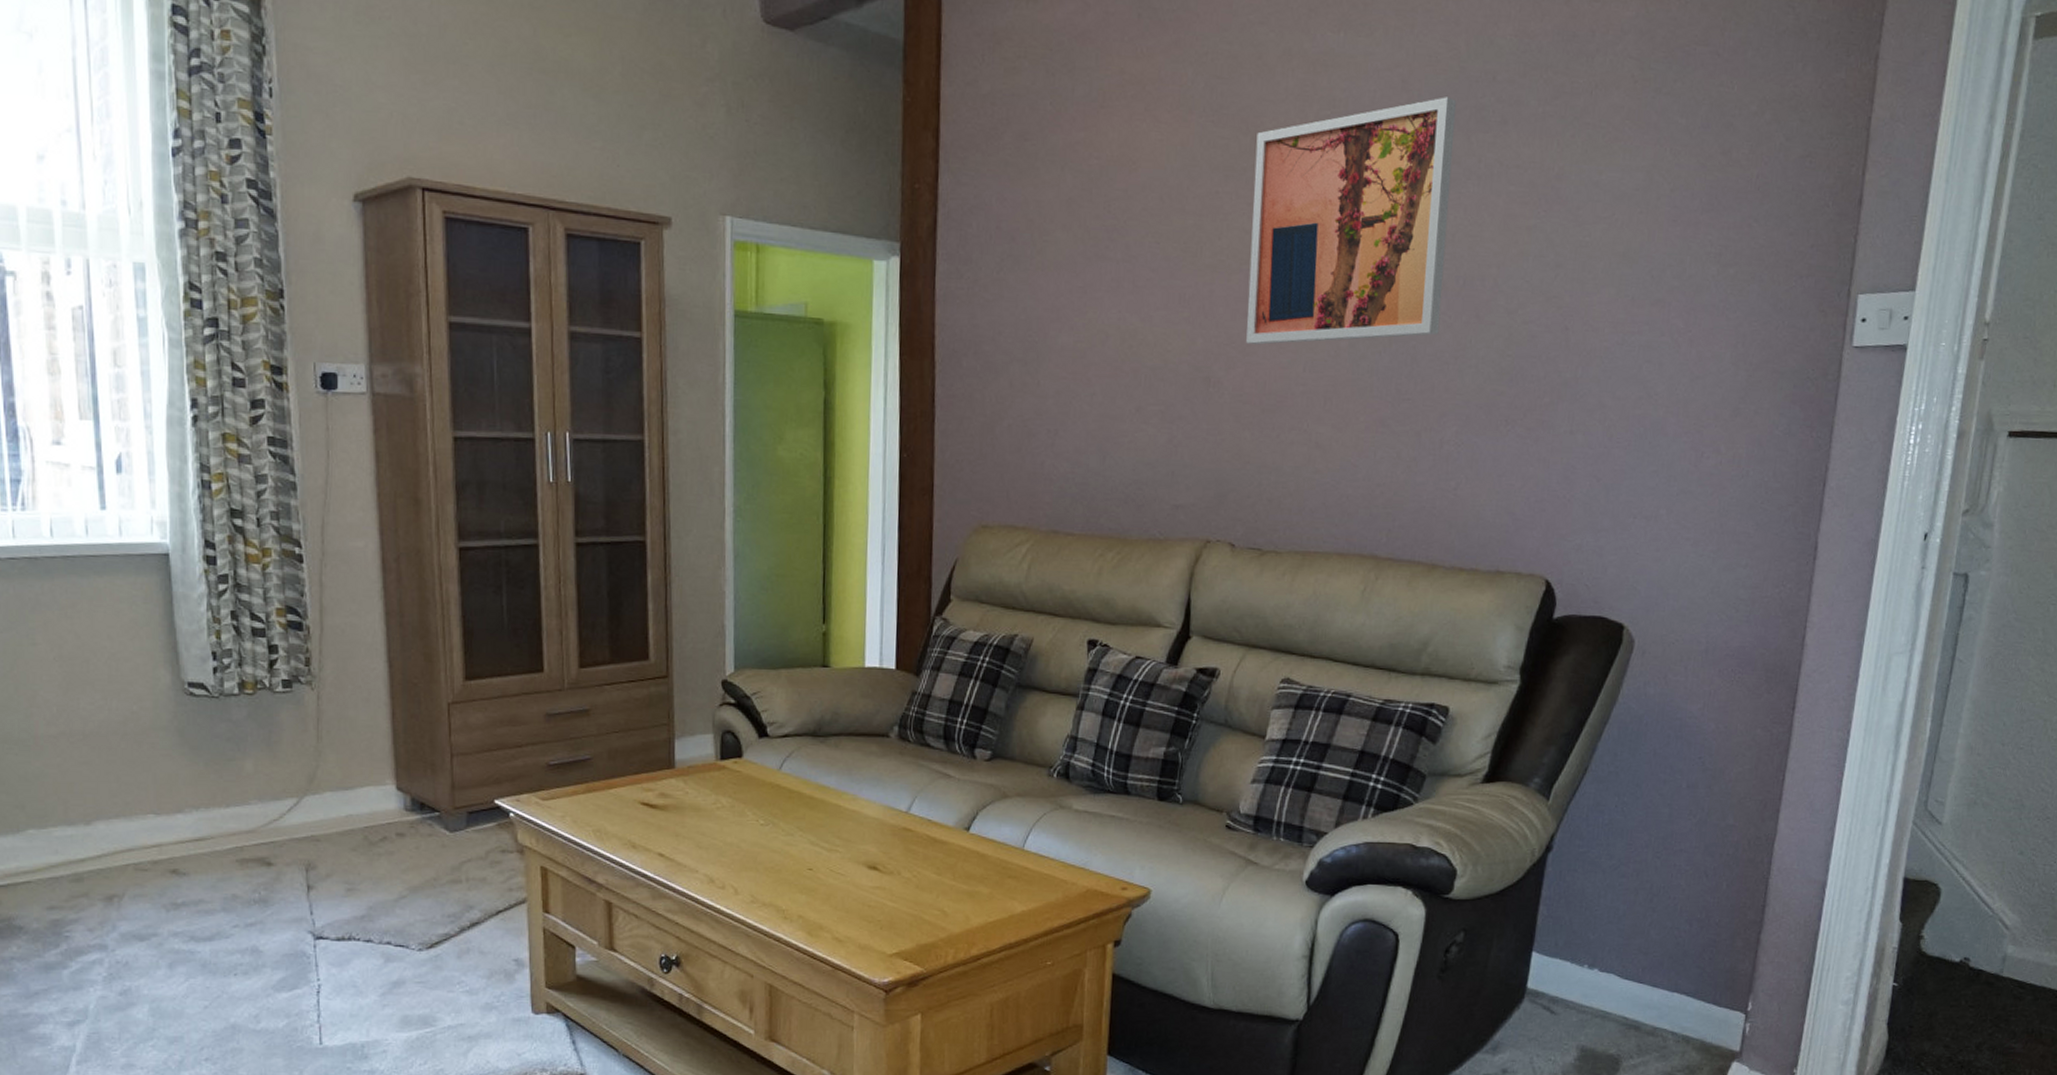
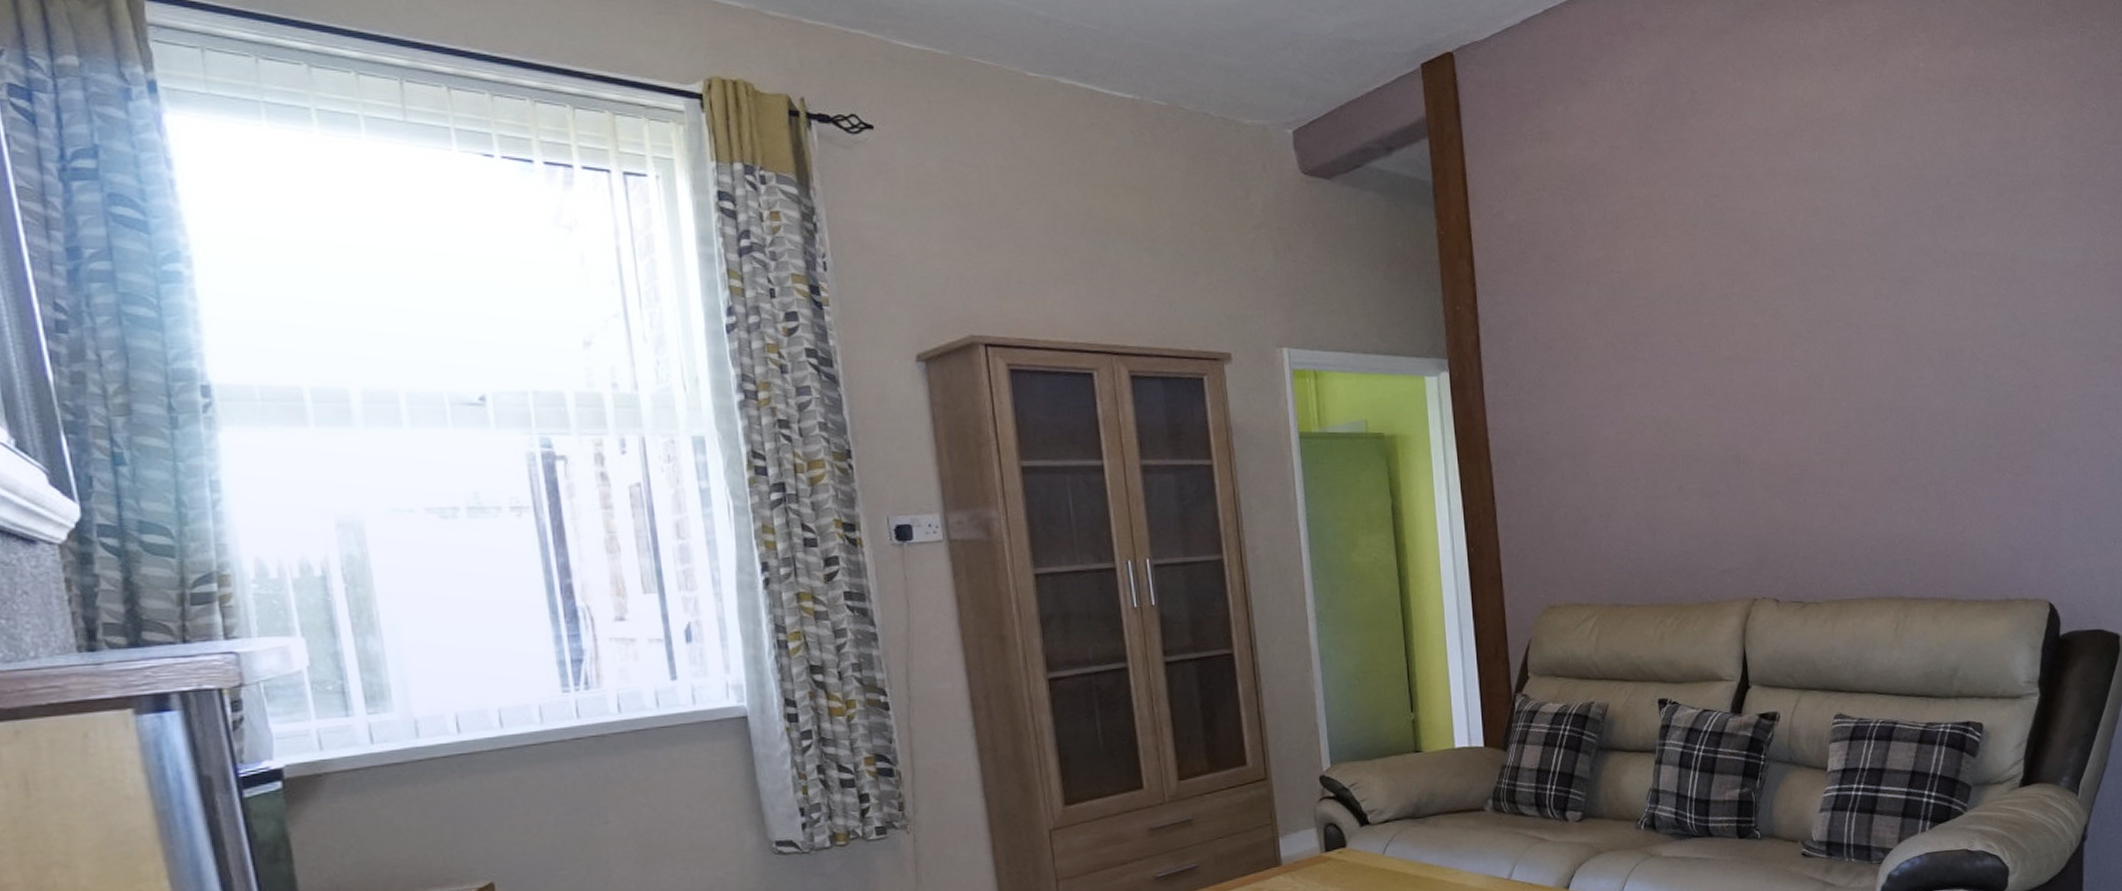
wall art: present [1246,97,1457,345] -> none [1754,200,1931,422]

